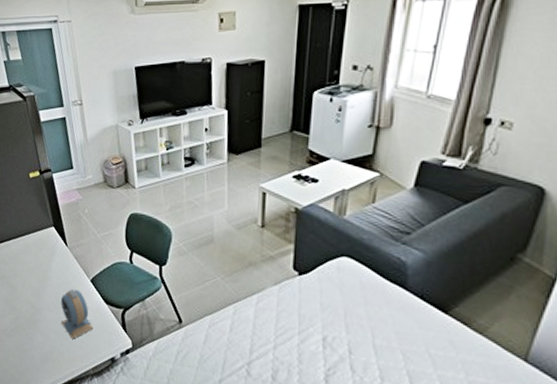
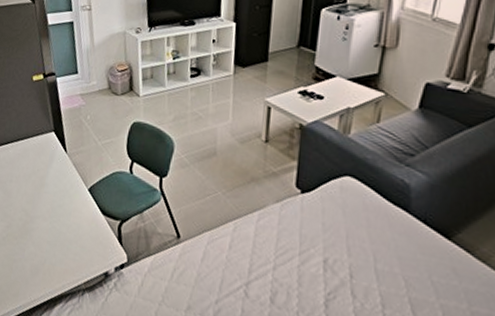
alarm clock: present [61,289,94,339] -> none [55,197,89,251]

